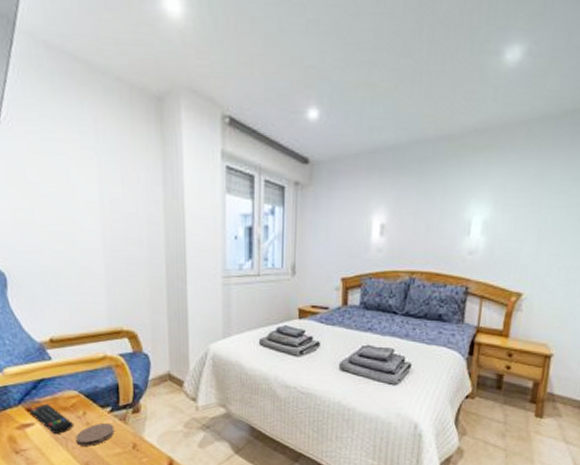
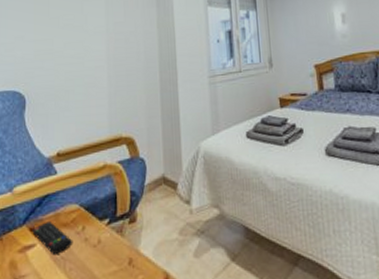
coaster: present [75,423,115,446] -> none [73,238,111,266]

